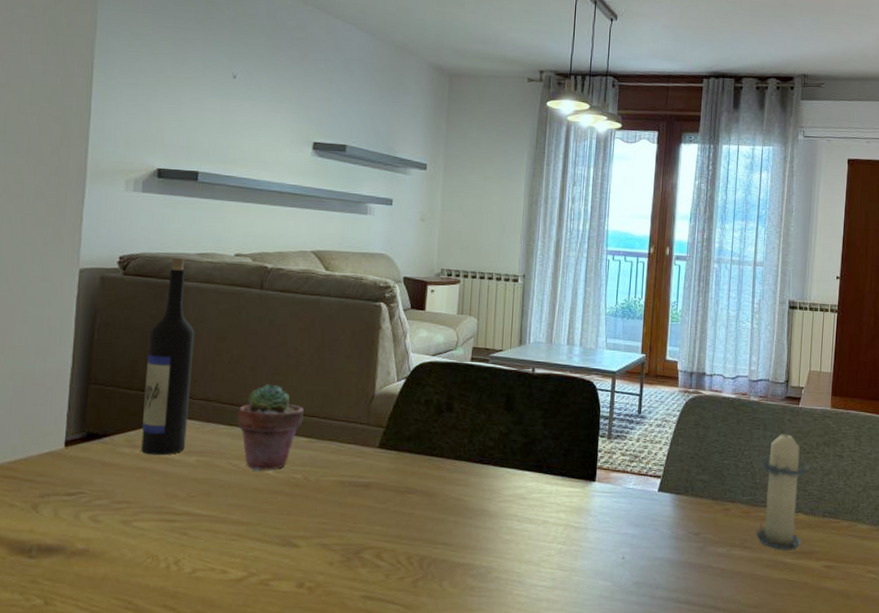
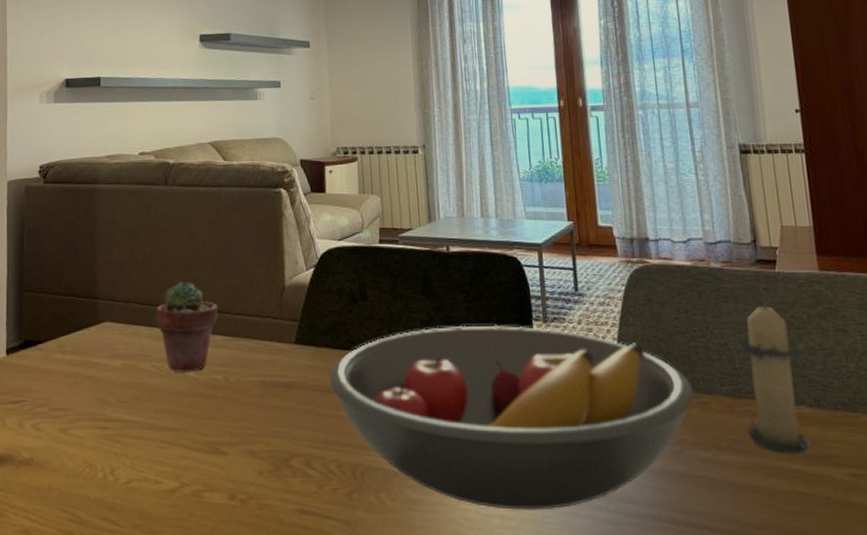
wine bottle: present [141,257,195,455] -> none [70,161,111,360]
fruit bowl: none [407,438,721,595] -> present [329,325,694,510]

